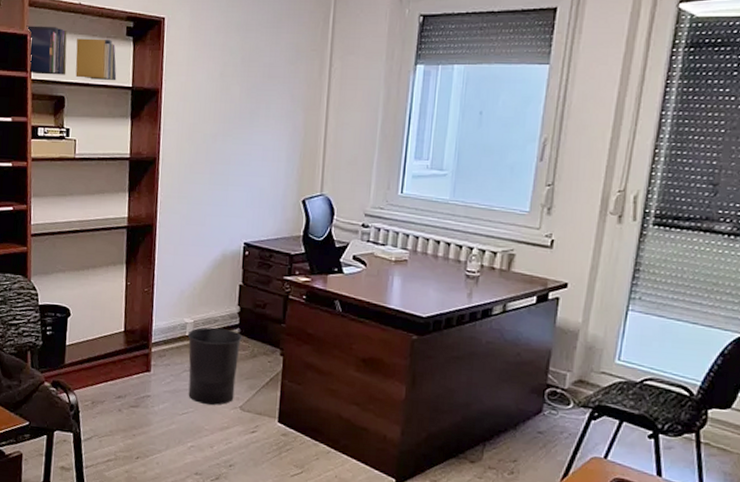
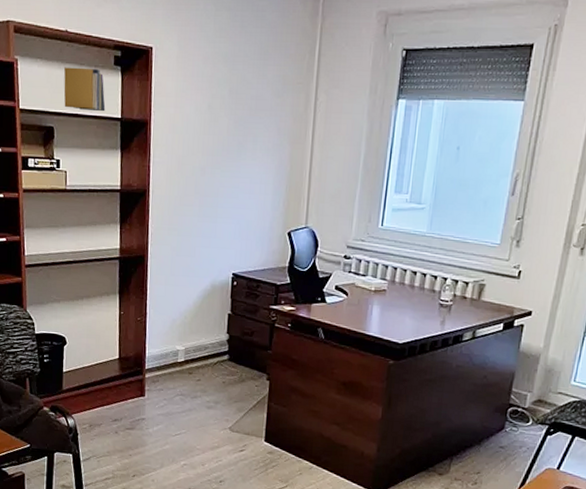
books: present [26,26,67,75] -> none [12,53,55,105]
waste bin: present [187,327,242,405] -> none [179,354,231,427]

